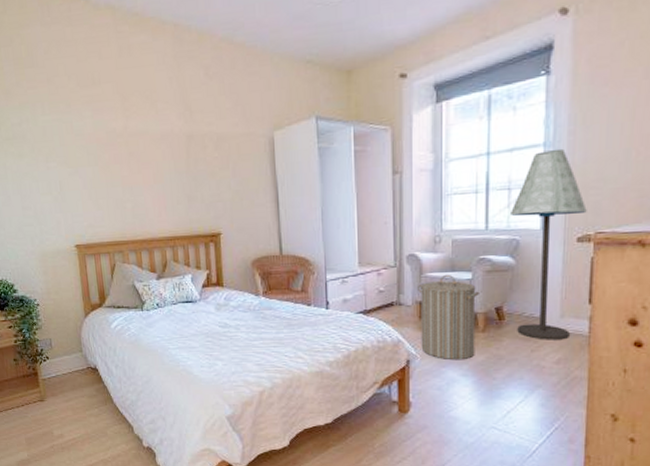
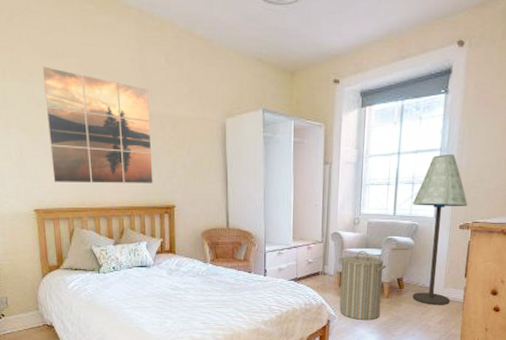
wall art: none [79,95,196,215] -> present [42,66,153,183]

